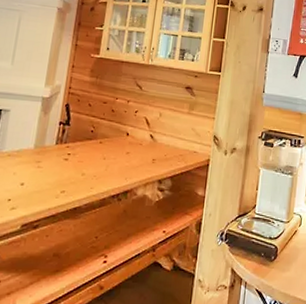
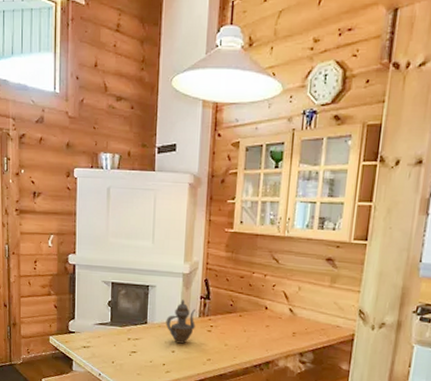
teapot: none [16,125,54,175] -> present [166,299,196,344]

